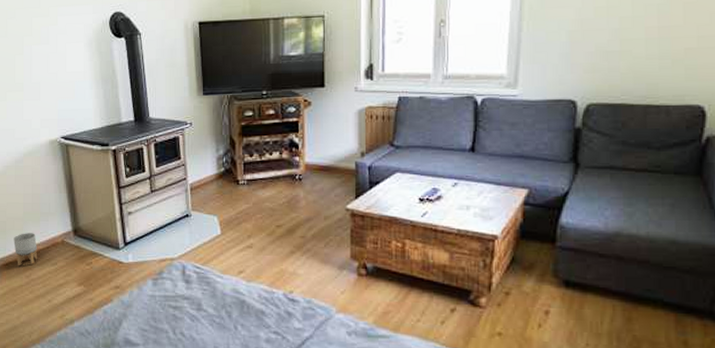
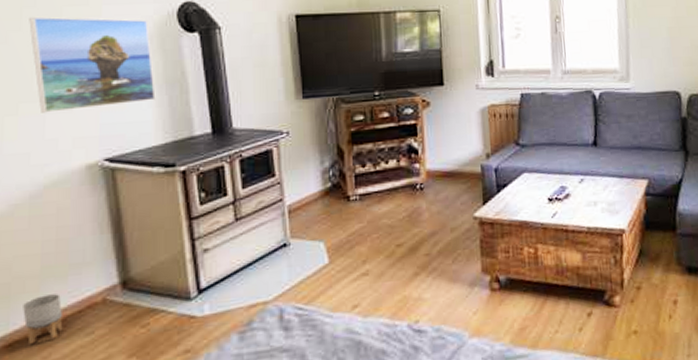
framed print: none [11,26,95,100] -> present [29,16,156,113]

